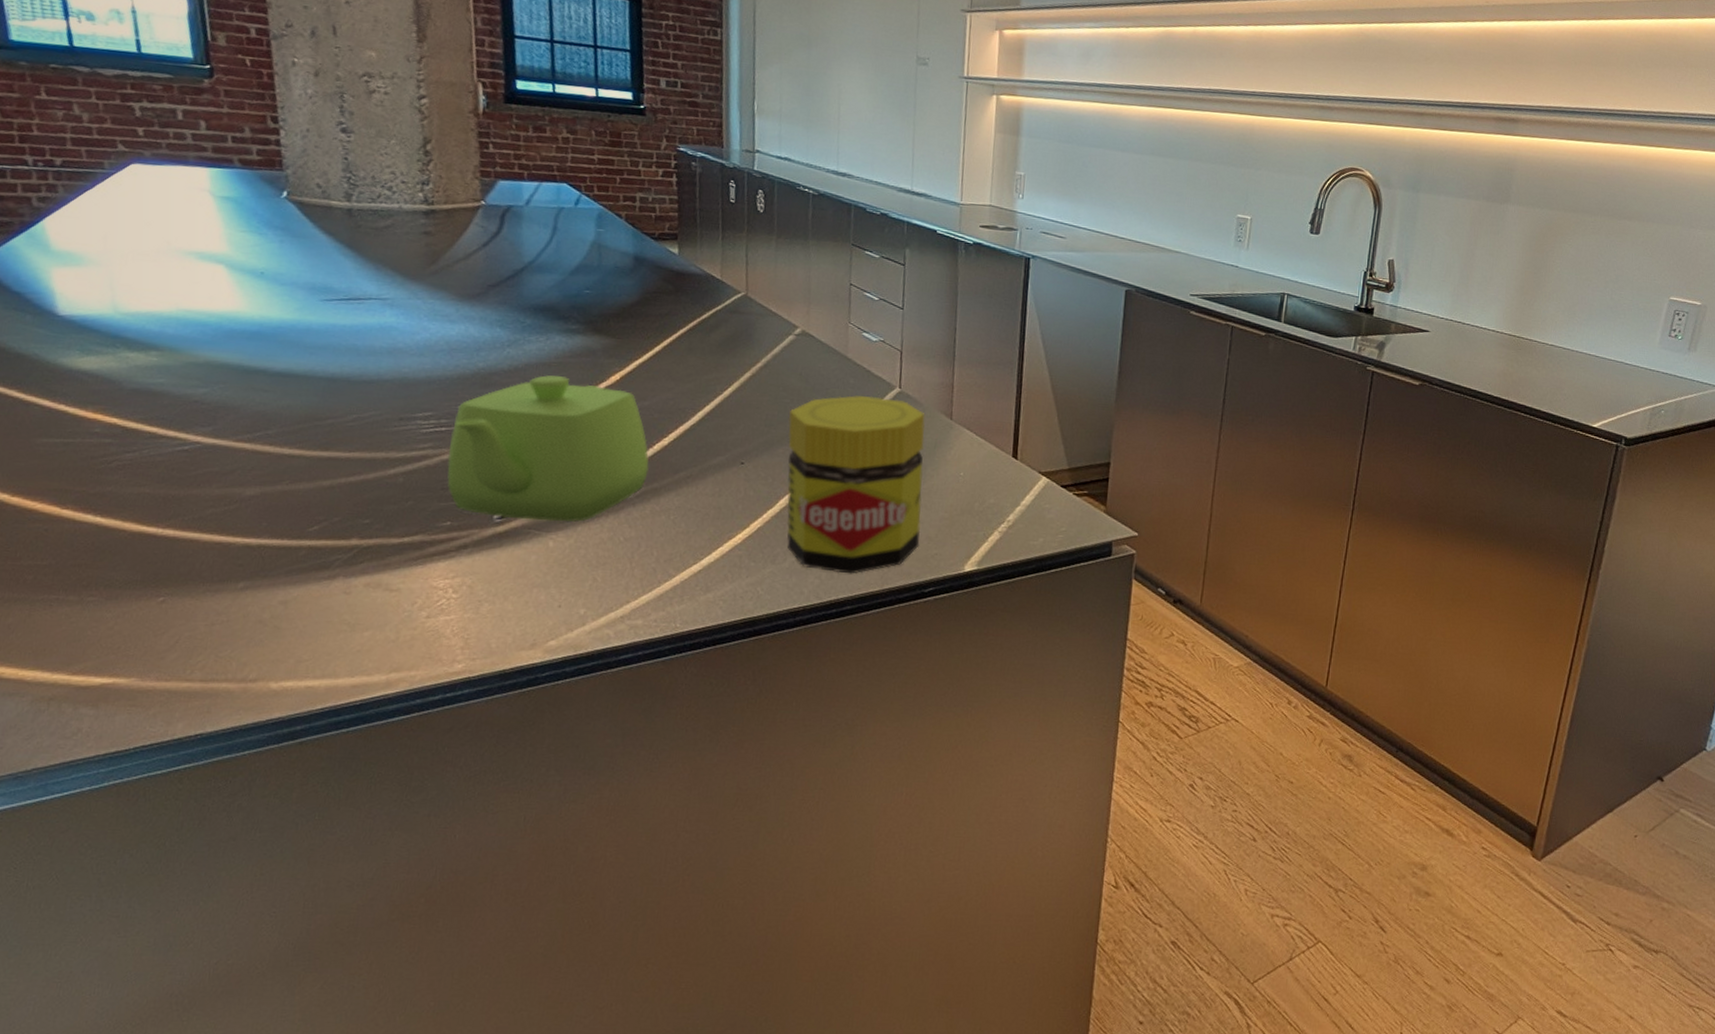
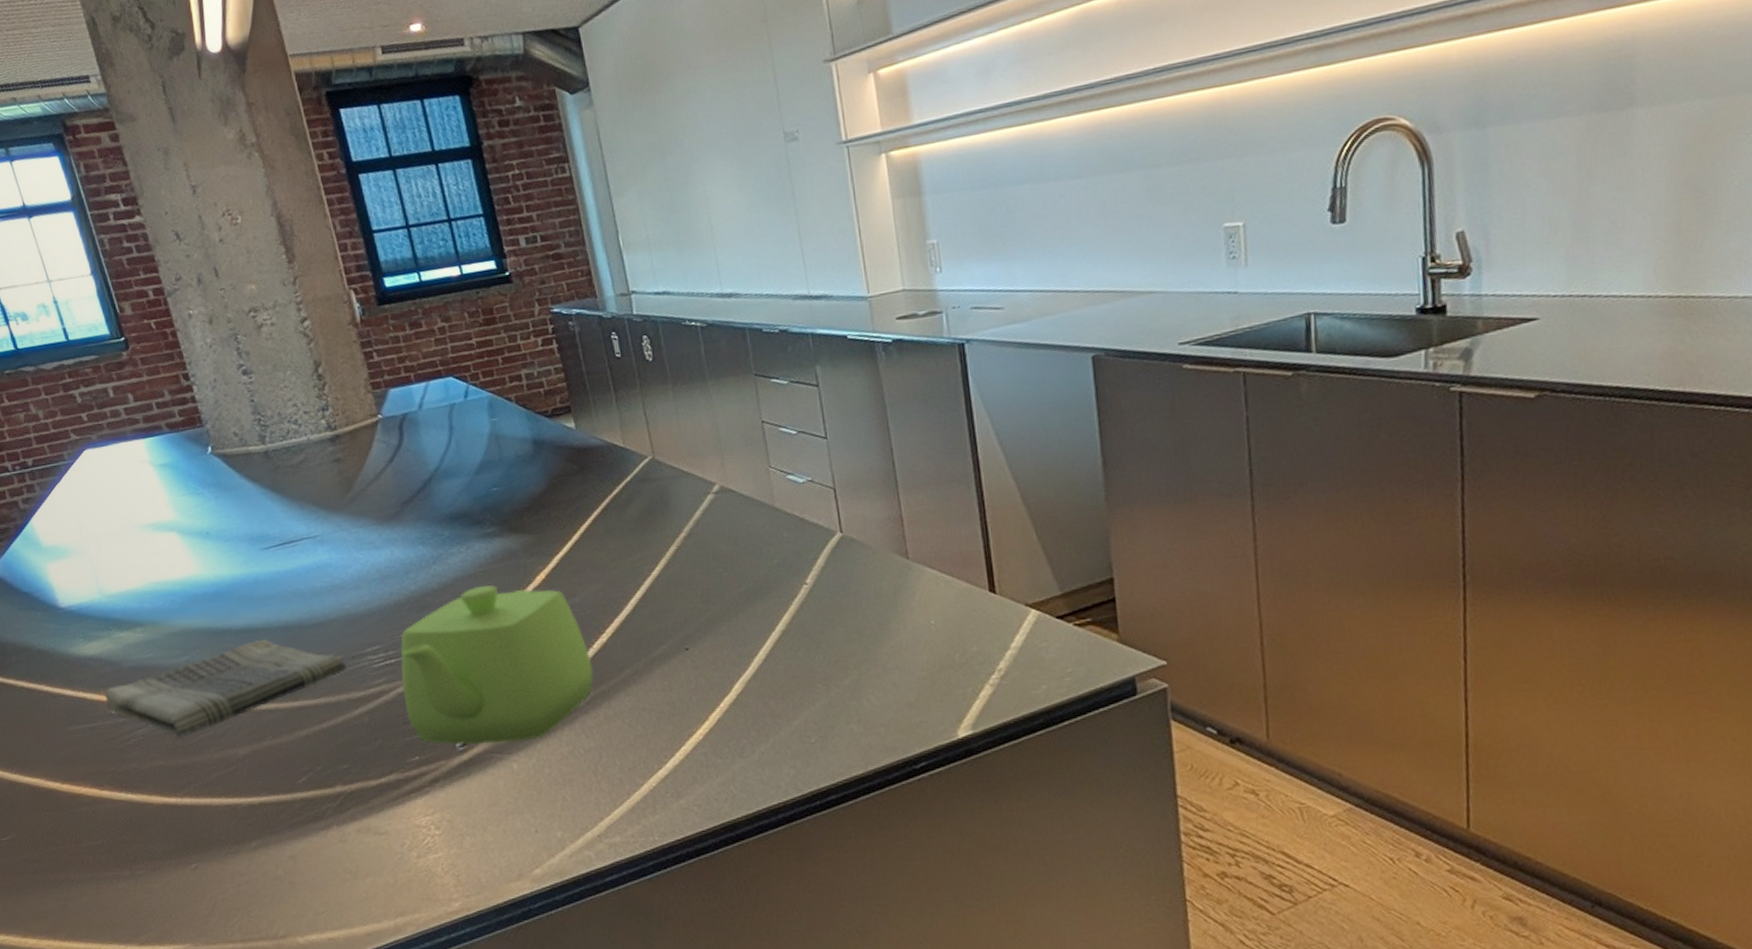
dish towel: none [91,385,392,469] -> present [104,639,347,738]
jar: present [786,395,926,574] -> none [725,546,900,759]

